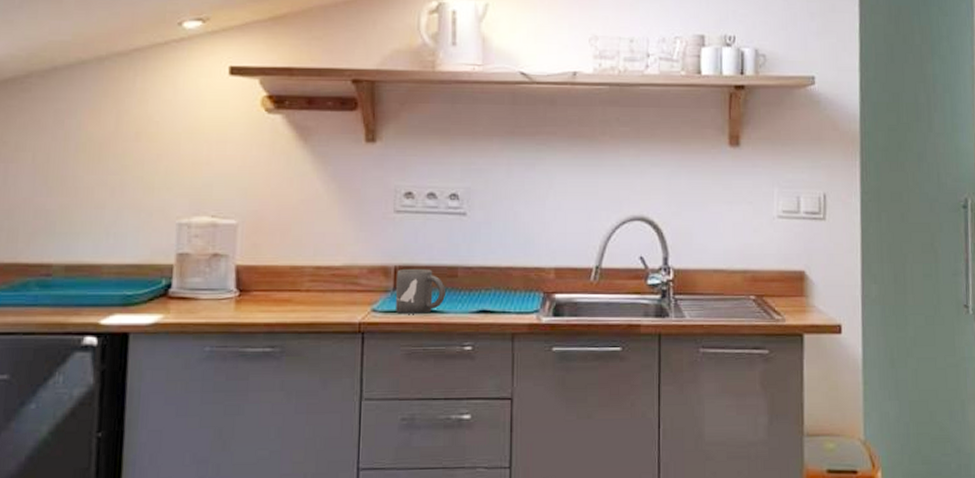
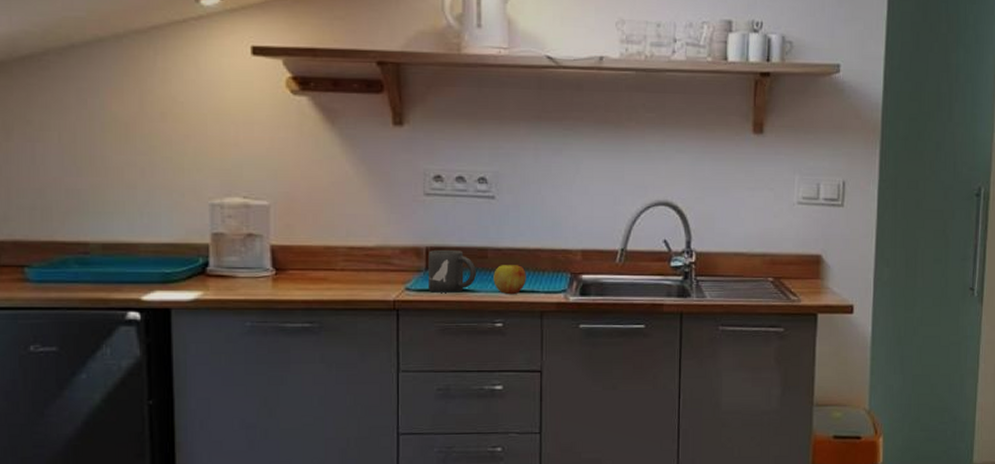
apple: none [463,284,497,316] -> present [493,265,526,295]

